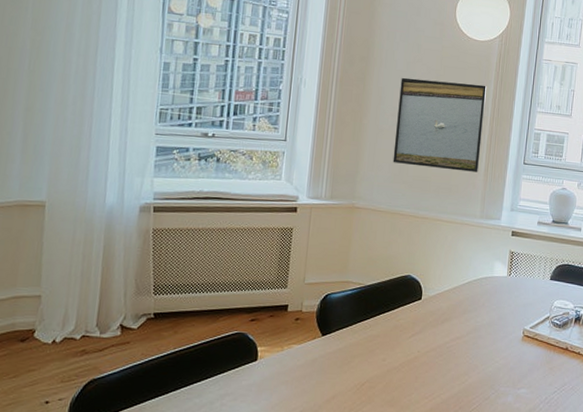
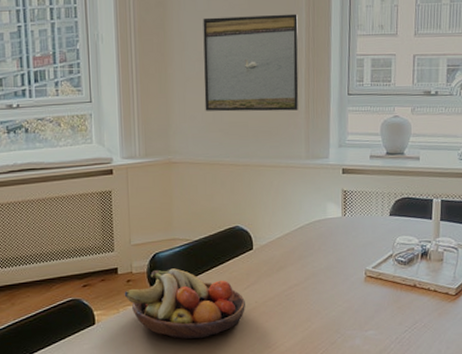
fruit bowl: none [291,311,408,384] -> present [124,268,245,339]

